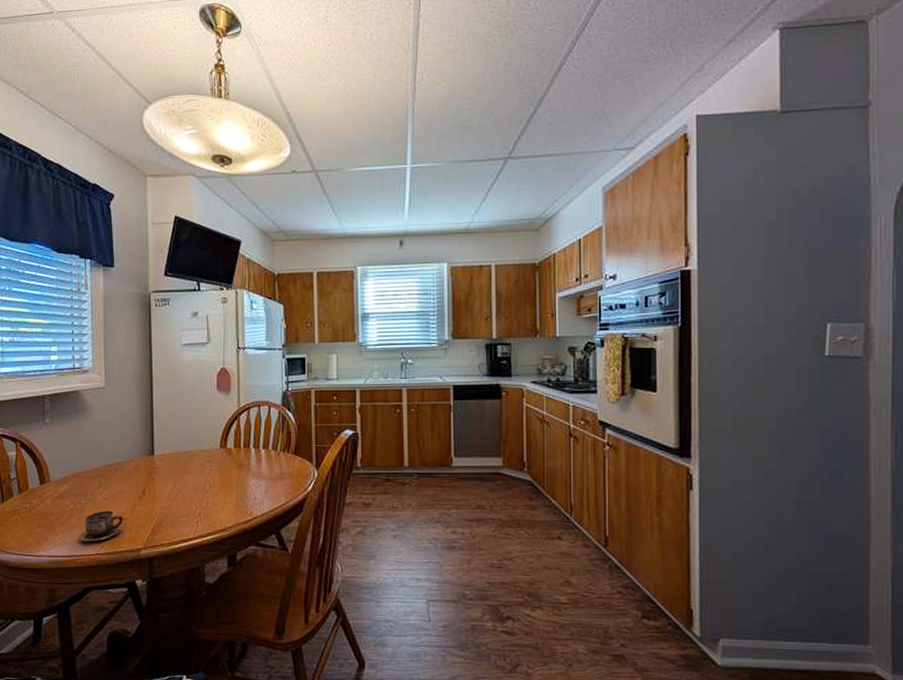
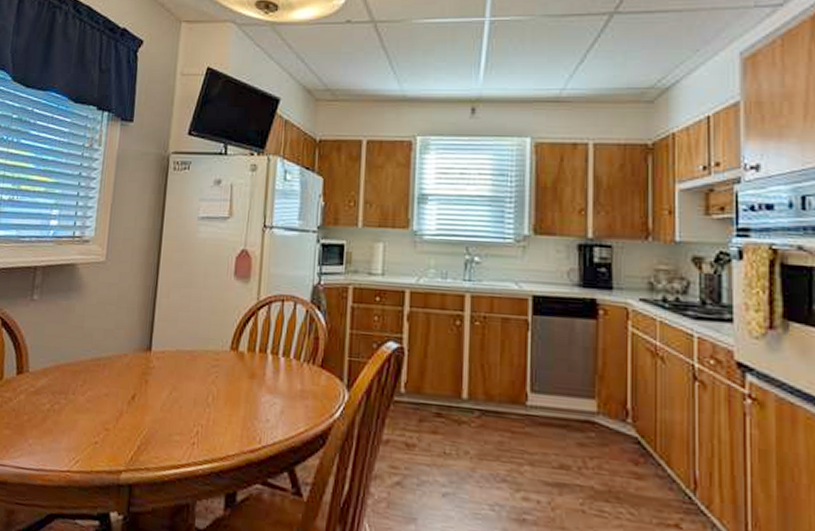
cup: present [78,511,124,543] -> none [50,415,106,456]

